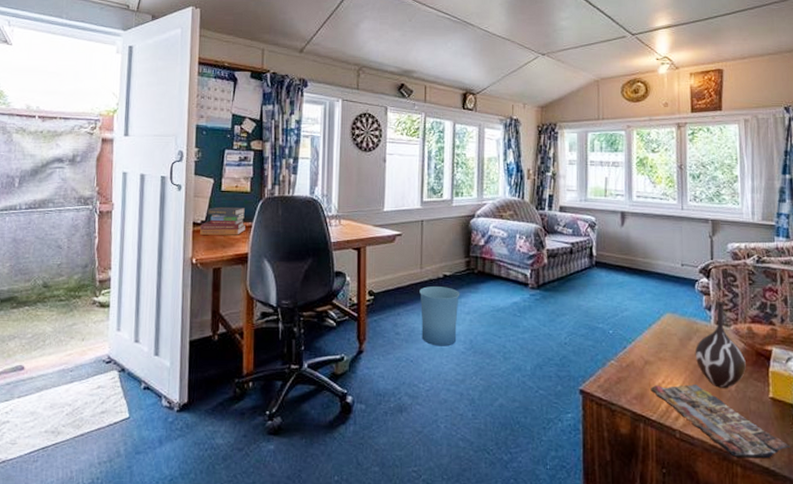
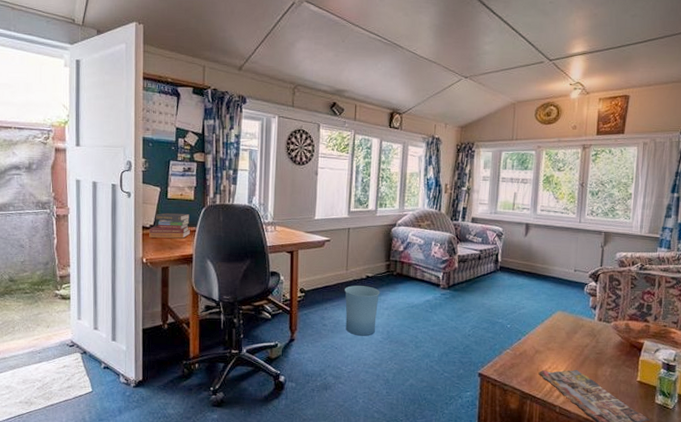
vase: present [695,301,746,389] -> none [578,301,621,374]

